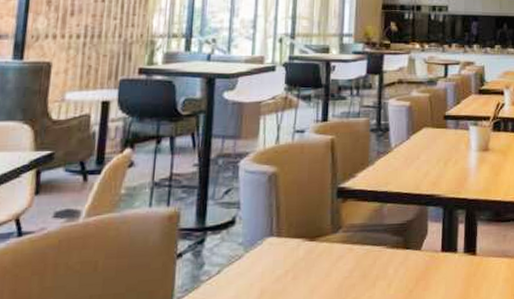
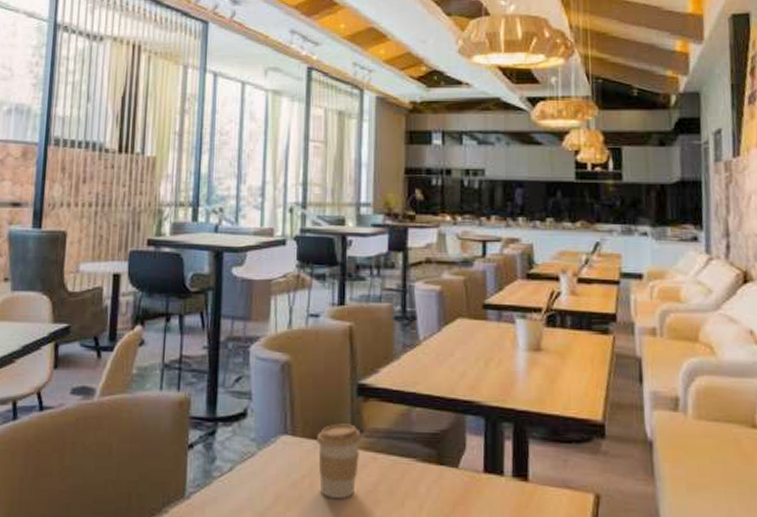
coffee cup: none [300,222,340,287] -> present [317,423,362,498]

